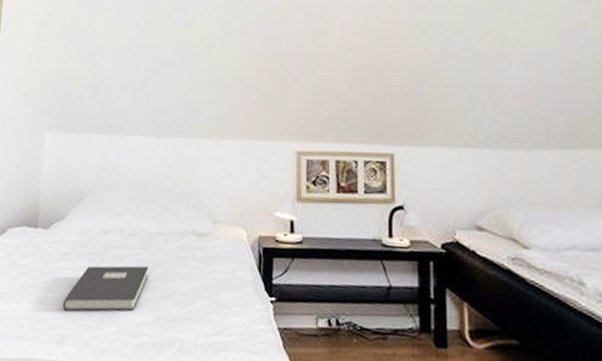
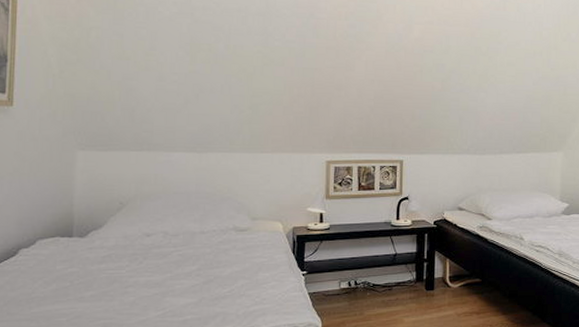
book: present [63,265,149,312] -> none [104,259,193,304]

